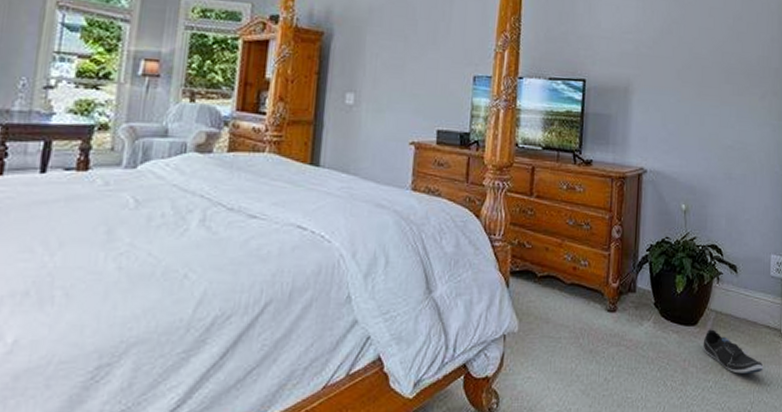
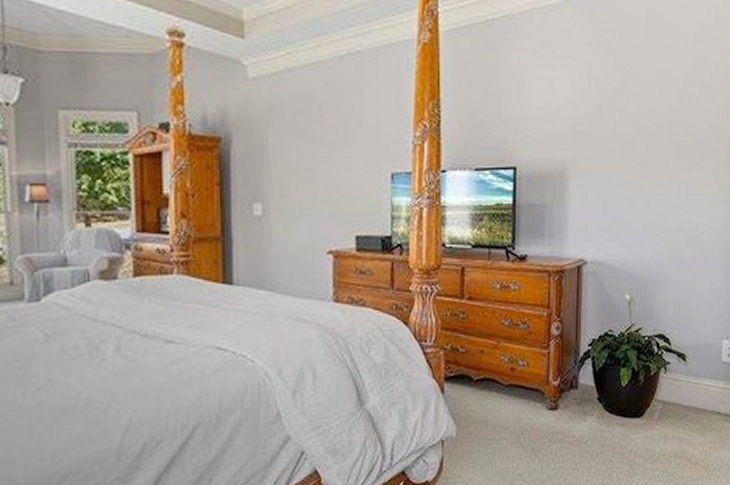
shoe: present [703,329,764,374] -> none [649,419,713,461]

